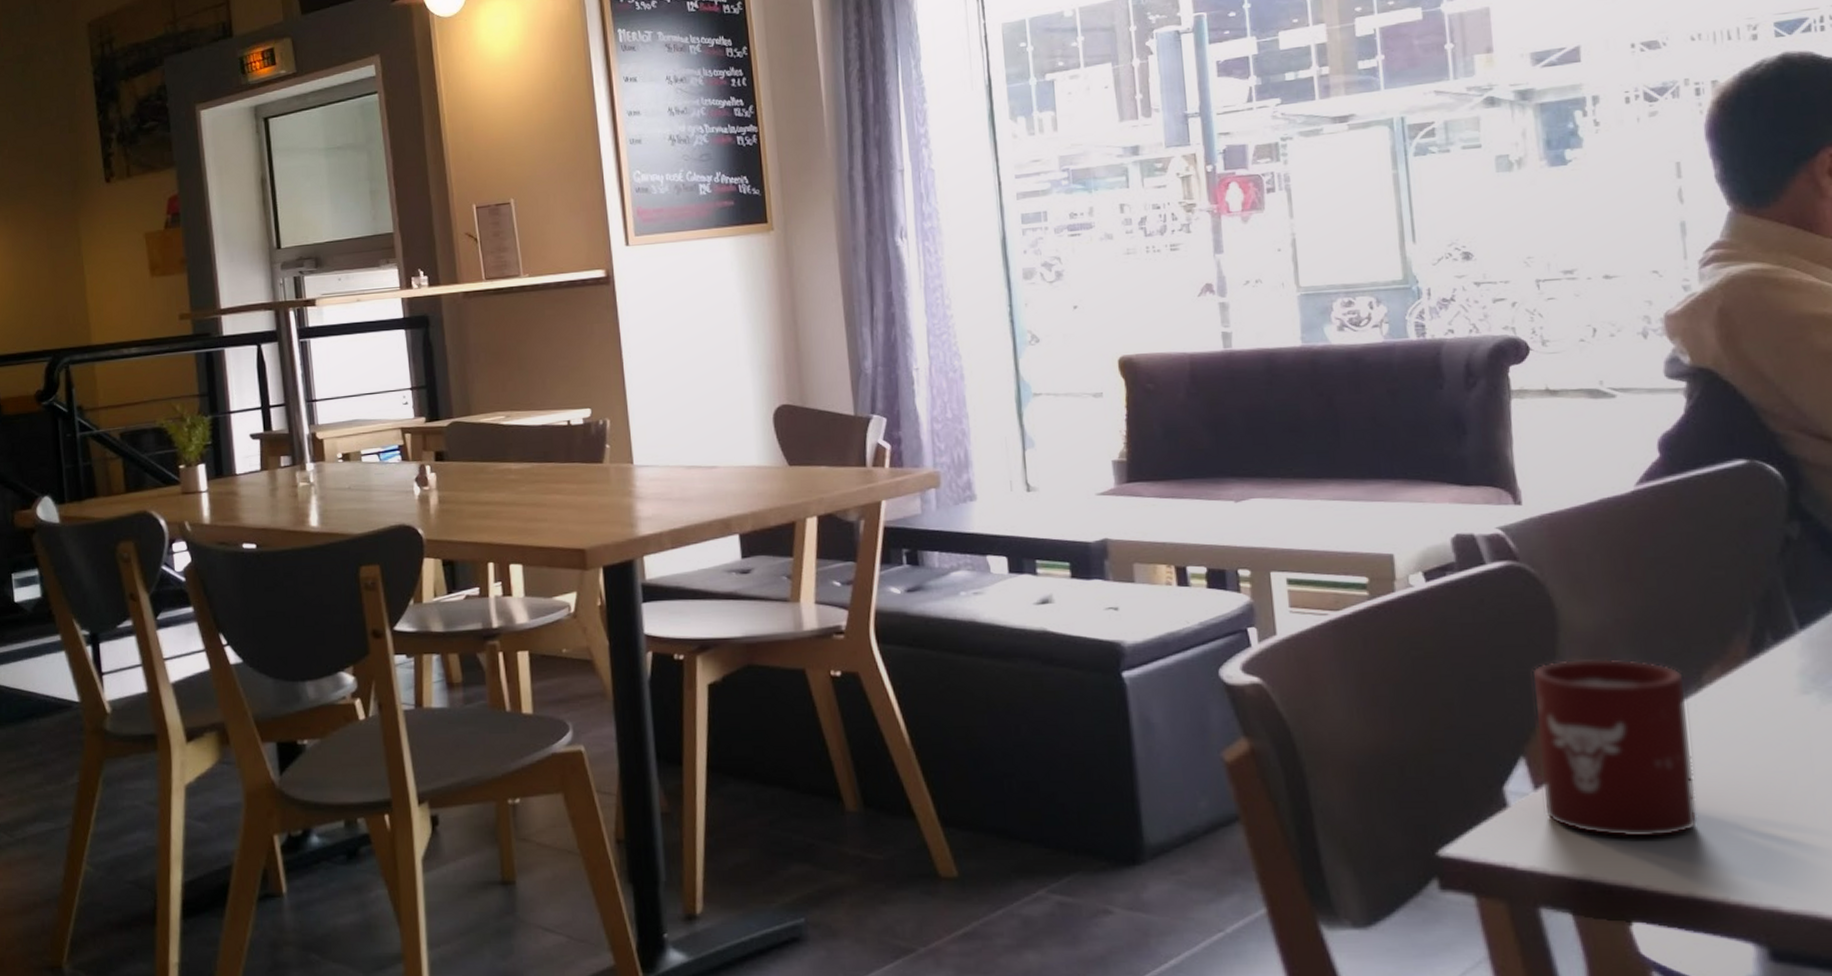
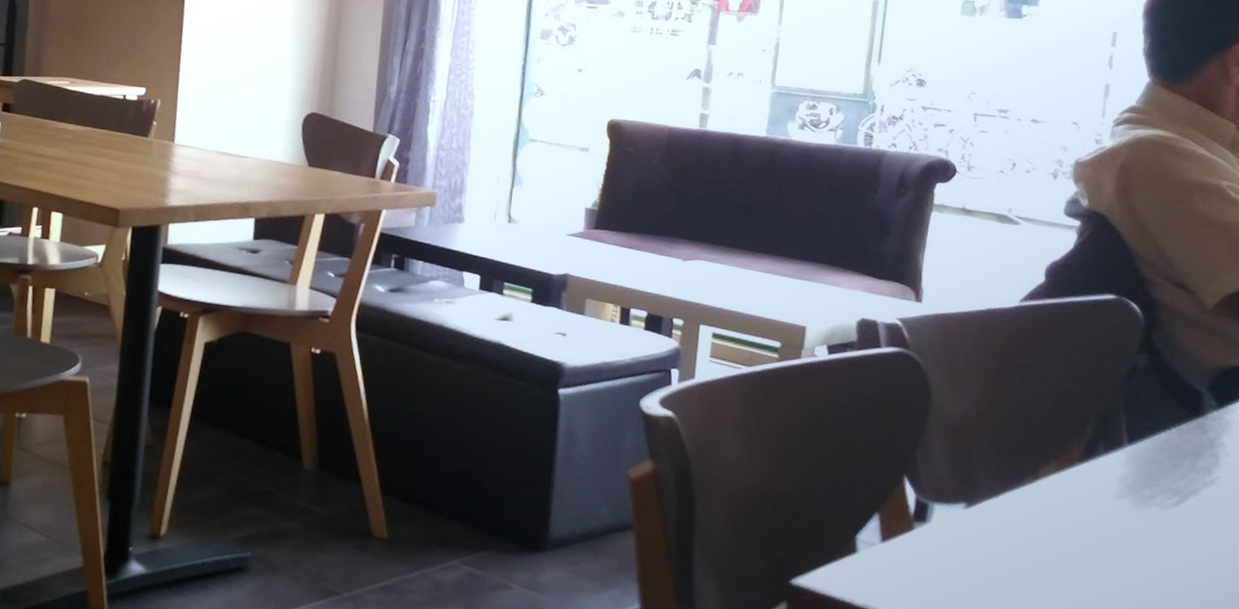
cup: present [1531,658,1698,839] -> none [885,438,1025,598]

